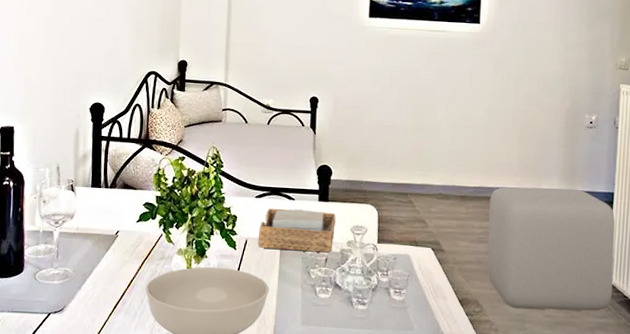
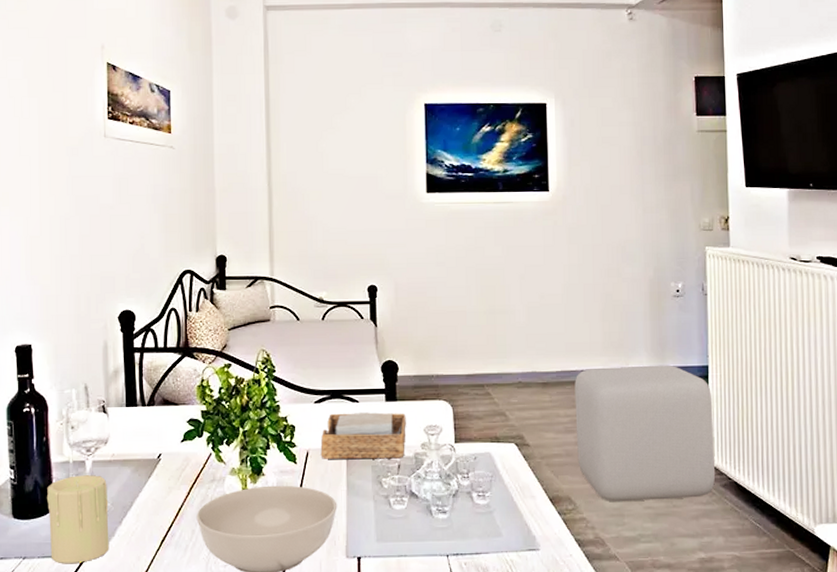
candle: none [18,243,71,320] -> present [46,474,109,564]

